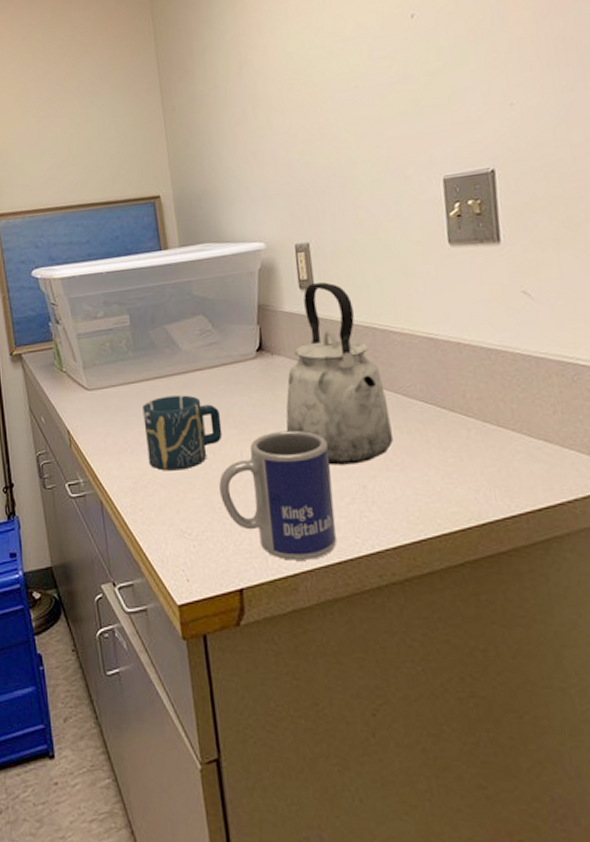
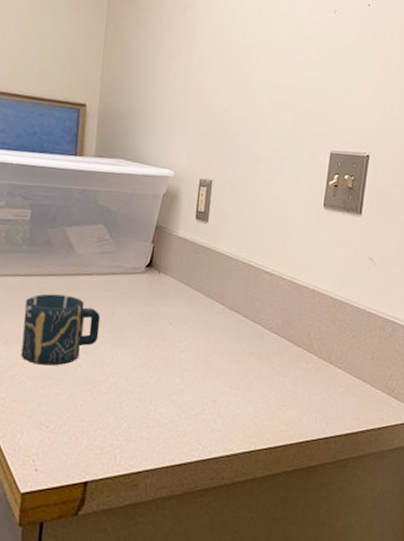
mug: present [219,430,337,560] -> none [84,342,192,460]
kettle: present [285,282,393,466] -> none [157,216,249,380]

